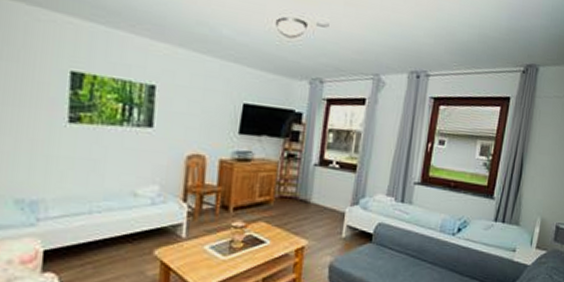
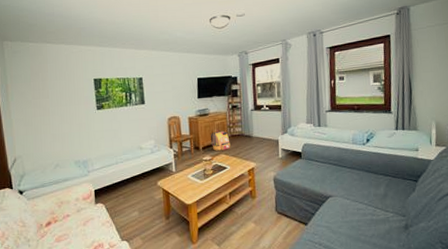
backpack: none [247,183,277,217] -> present [210,129,231,151]

